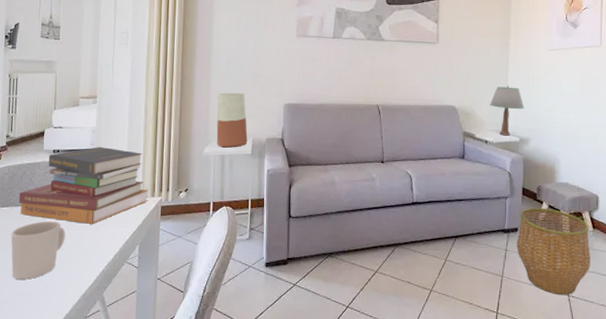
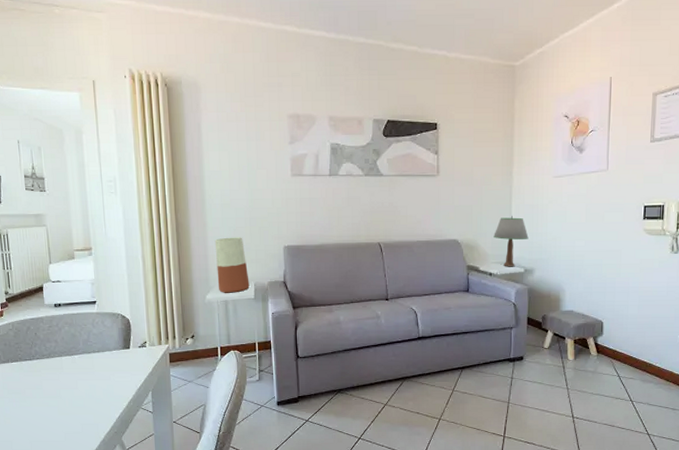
mug: present [11,221,66,280] -> none [24,373,78,429]
books: present [18,147,148,224] -> none [26,299,156,374]
basket: present [517,207,591,295] -> none [522,336,595,417]

